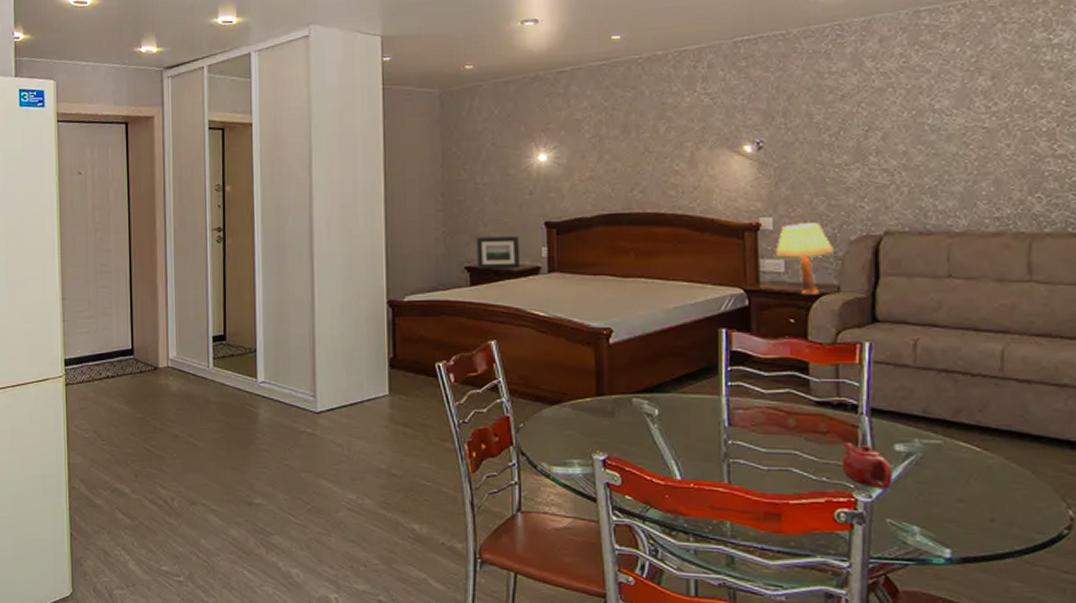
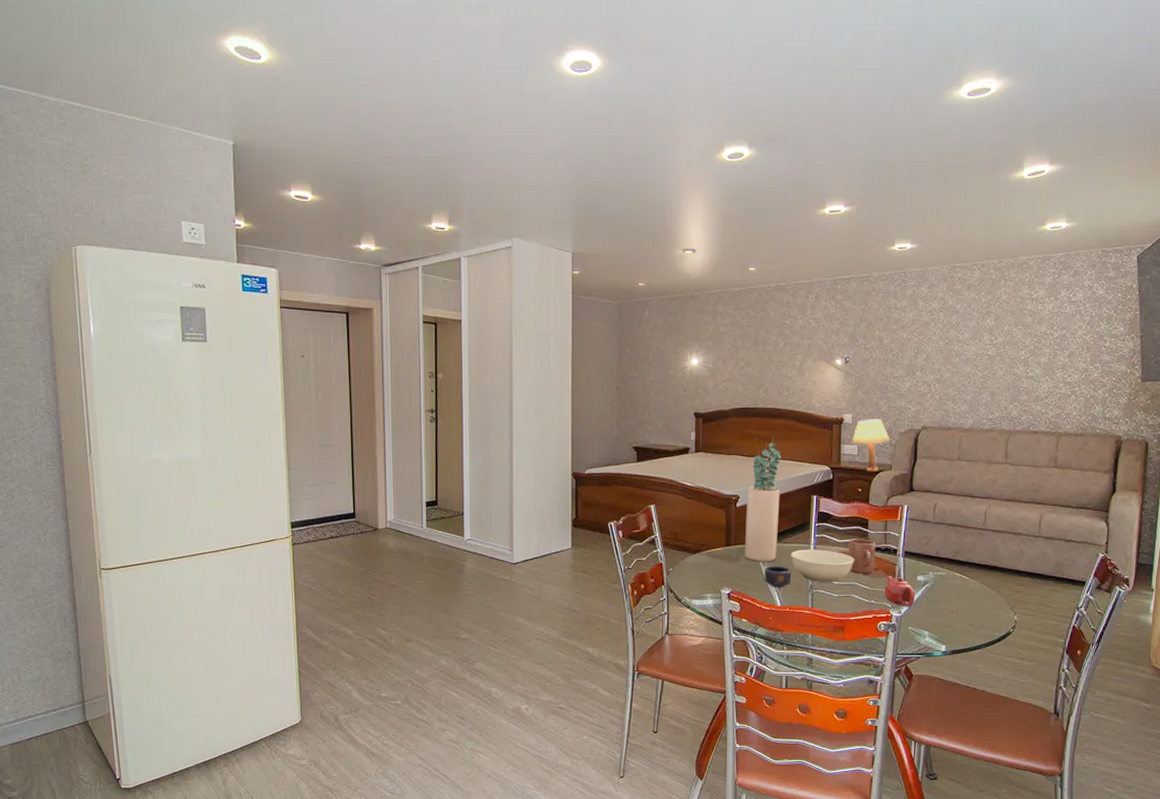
picture frame: present [477,236,521,269] -> none [642,423,675,449]
vase: none [623,251,672,419] -> present [745,437,782,562]
mug: none [655,423,695,455] -> present [764,566,792,588]
bowl: none [691,402,791,450] -> present [790,549,855,583]
cup: none [780,389,824,439] -> present [848,539,876,574]

